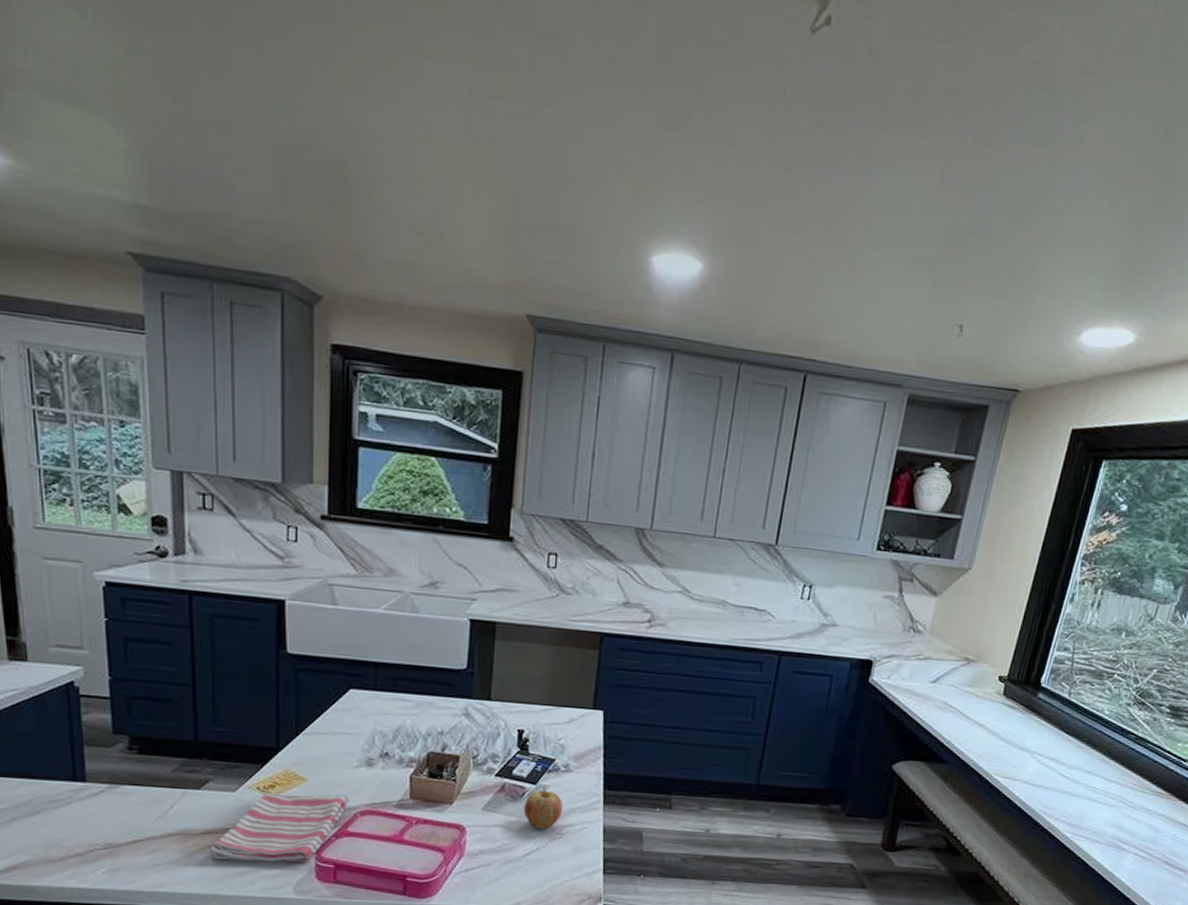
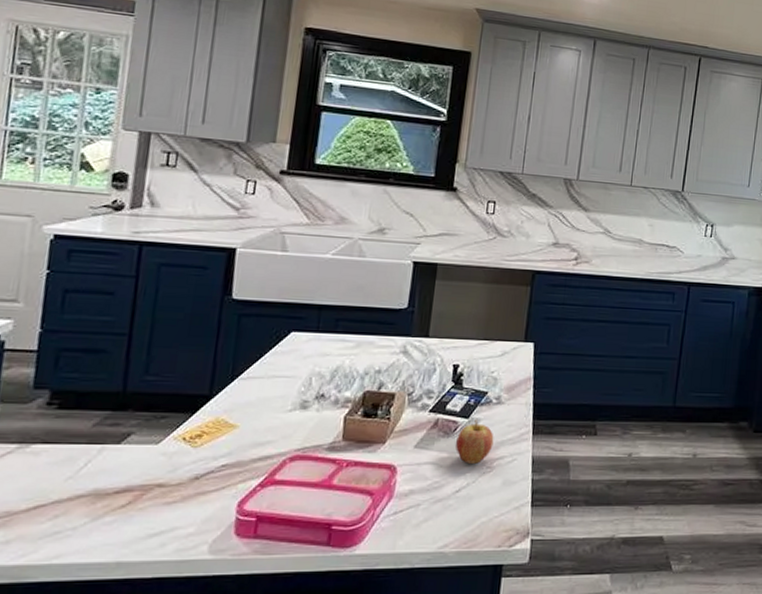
dish towel: present [209,792,350,863] -> none [121,442,280,522]

